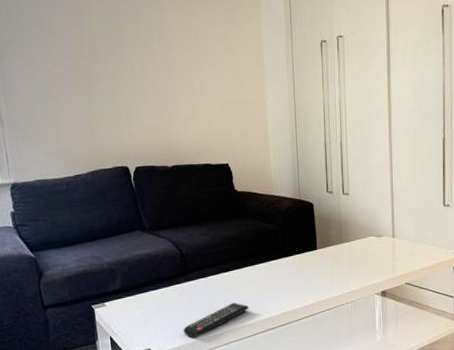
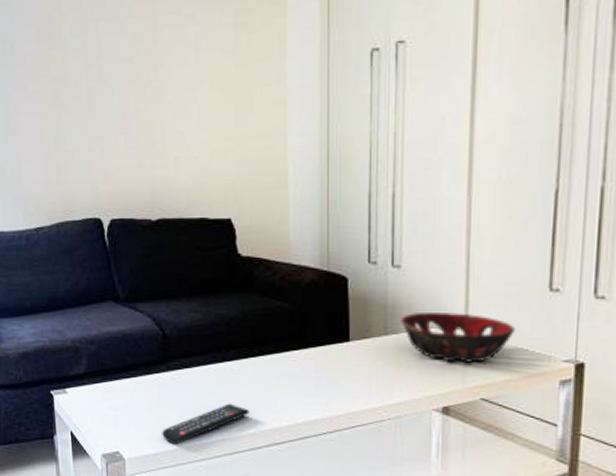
decorative bowl: none [351,224,424,260] -> present [401,313,515,363]

